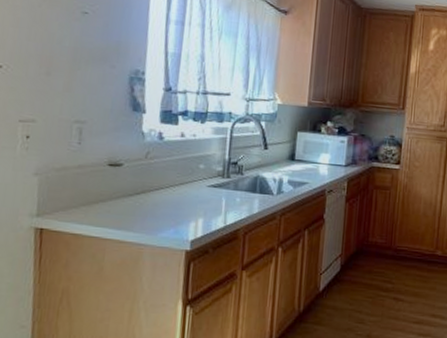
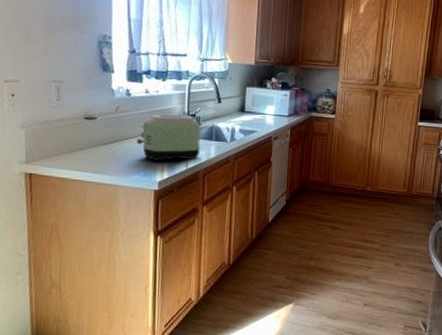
toaster: none [167,161,243,216] -> present [136,114,201,161]

